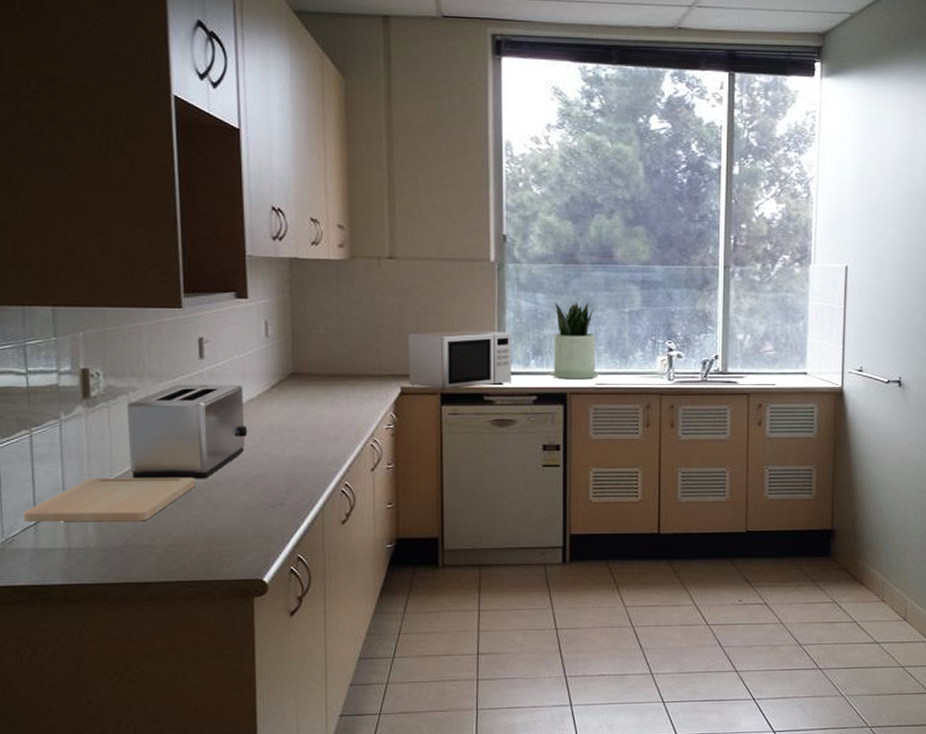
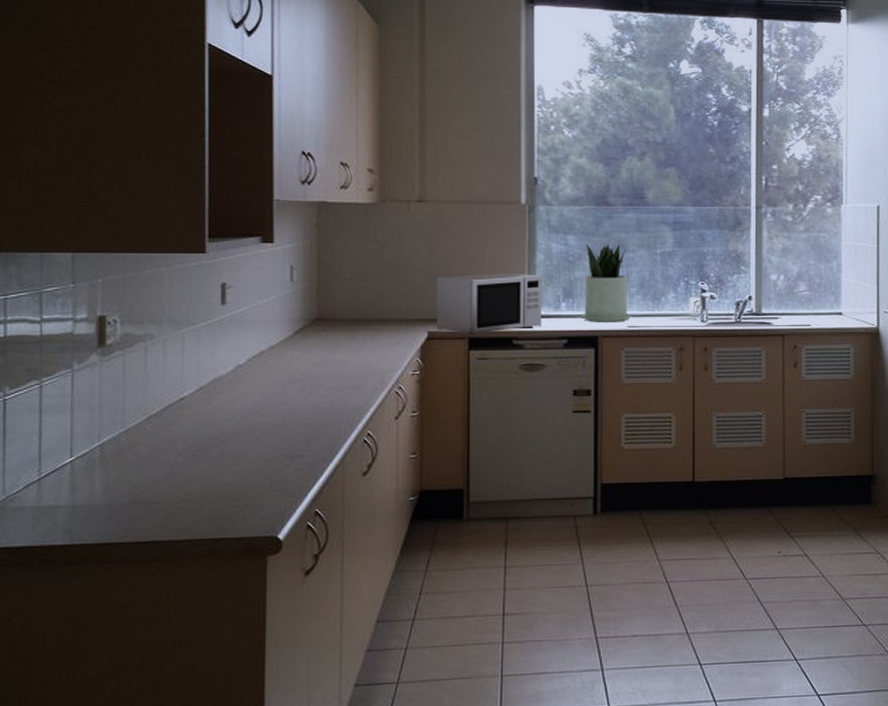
cutting board: present [23,477,195,523] -> none [26,428,211,479]
toaster: present [127,384,248,479] -> none [142,330,268,431]

